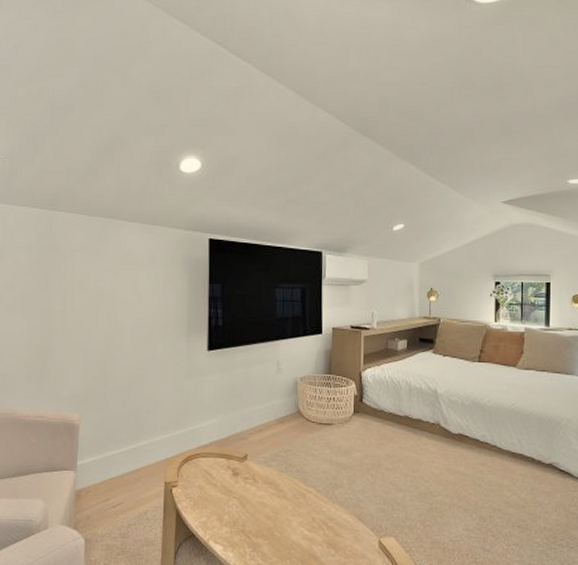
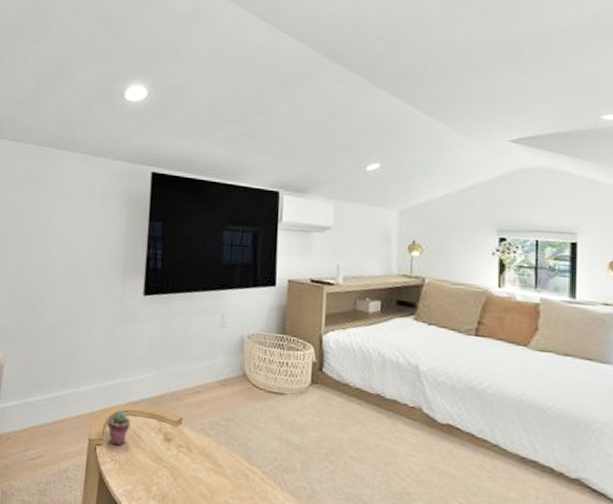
potted succulent: none [181,455,202,485] -> present [107,411,131,446]

